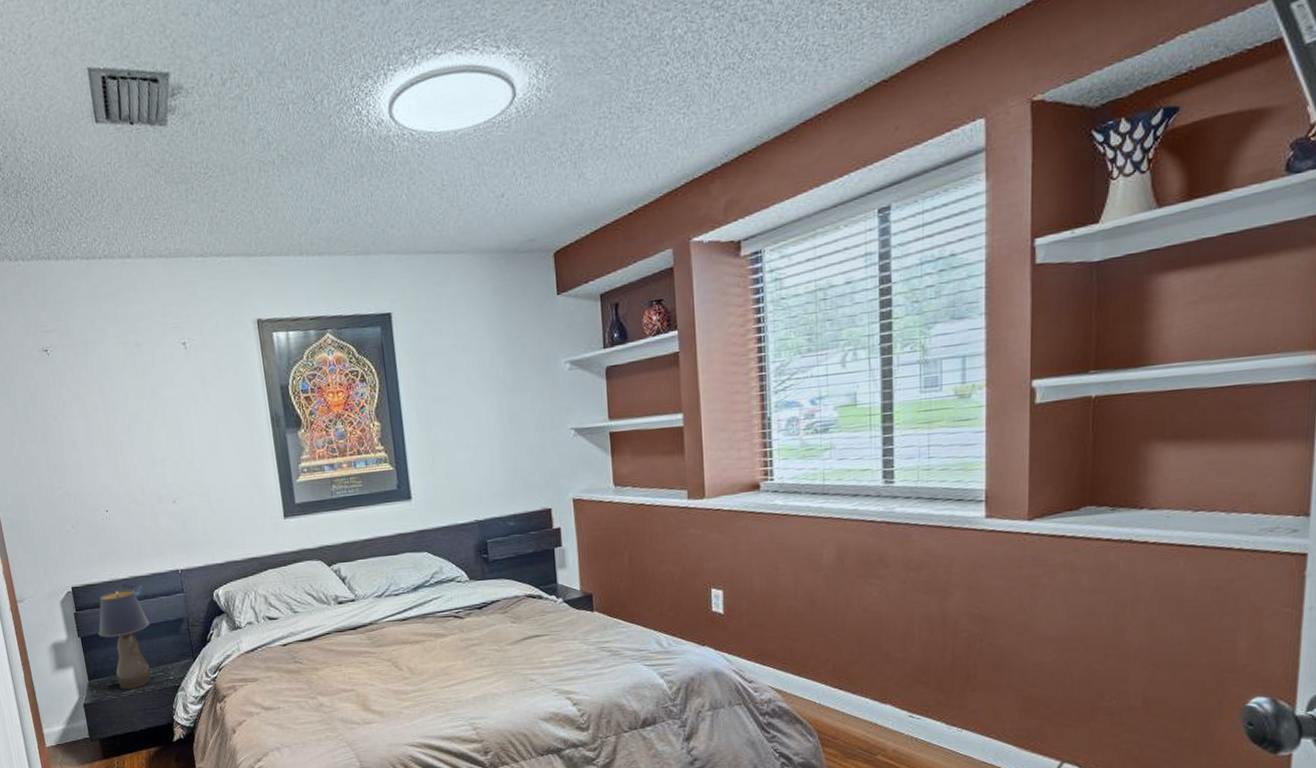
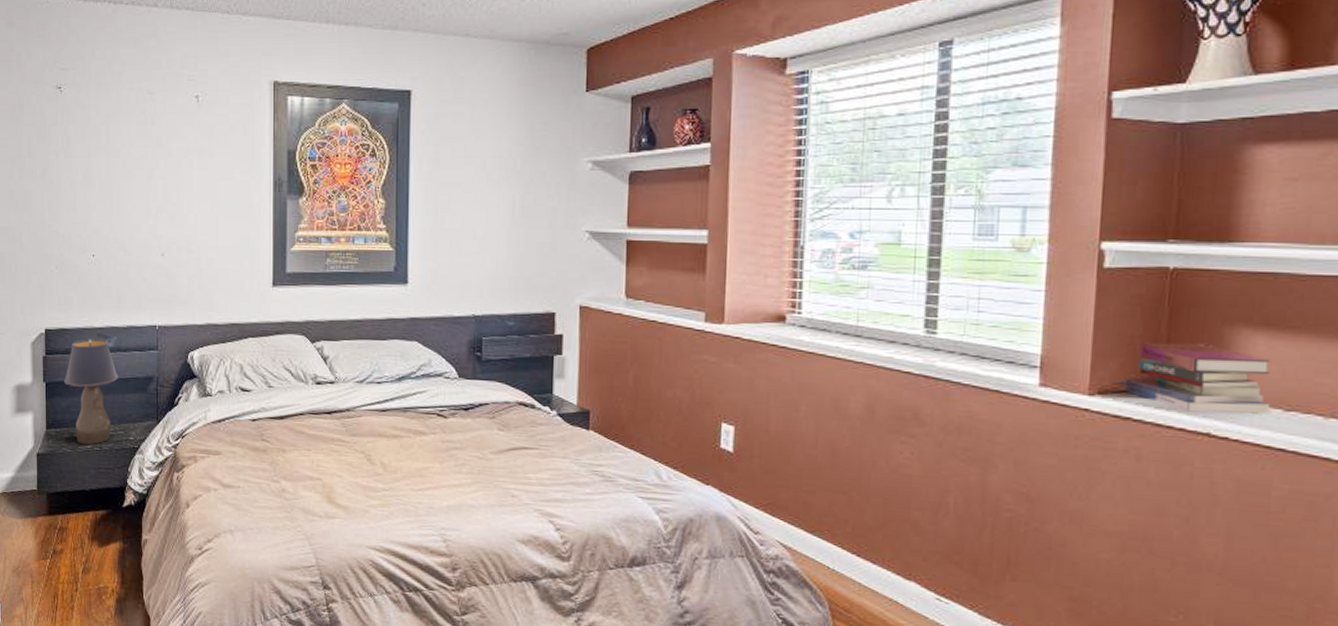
books: none [1046,461,1182,524] -> present [1110,342,1271,414]

